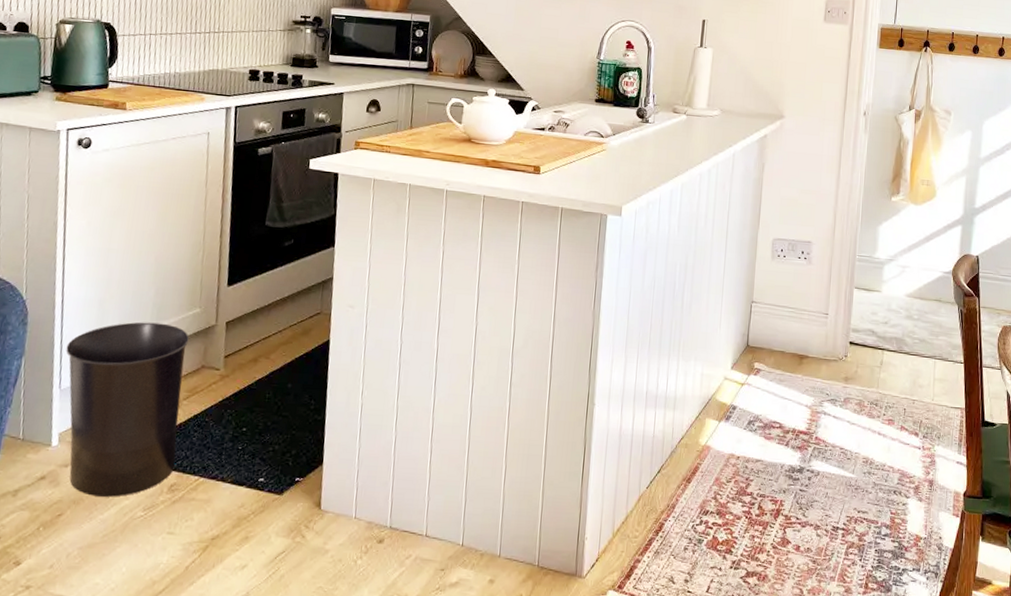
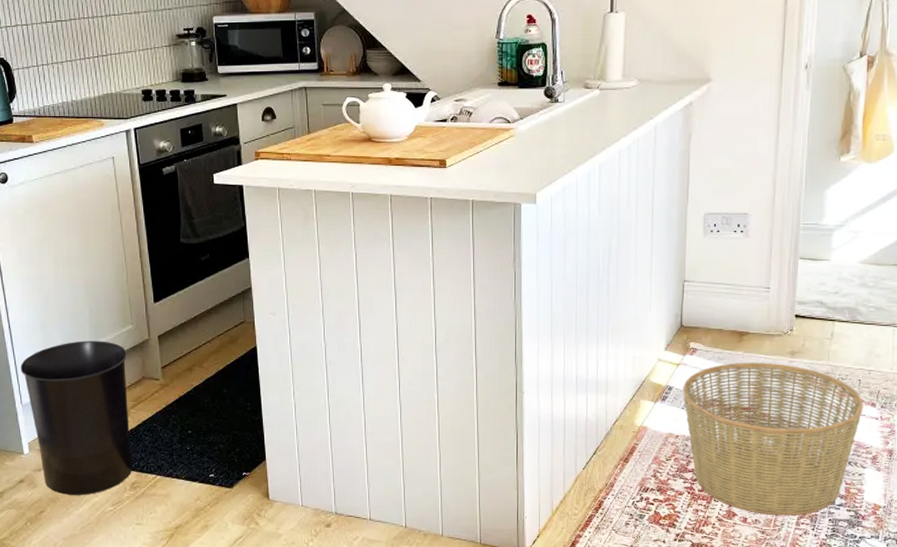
basket: none [746,385,908,545] -> present [683,362,863,516]

